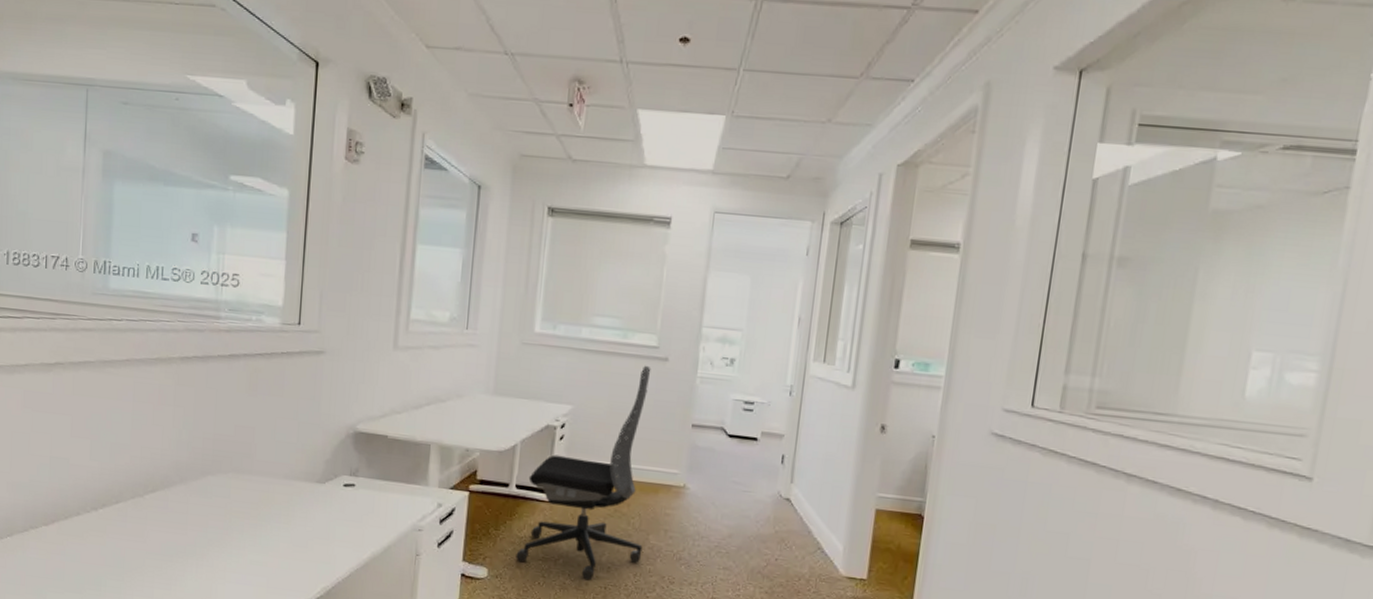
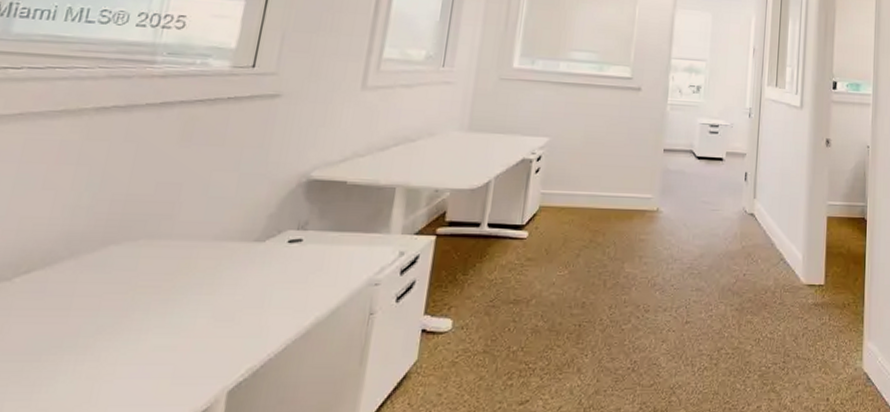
office chair: present [516,365,651,581] -> none [484,95,625,319]

